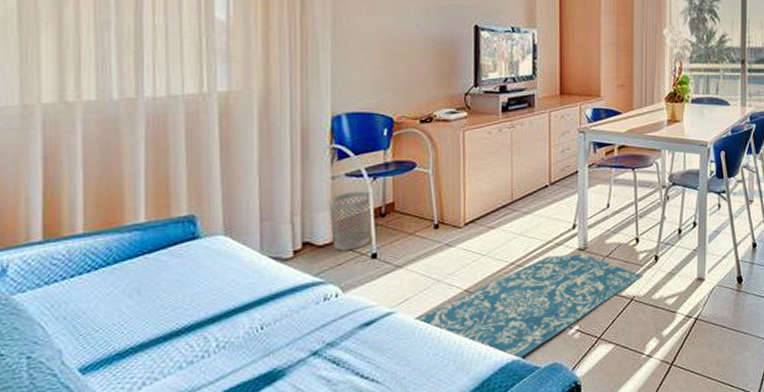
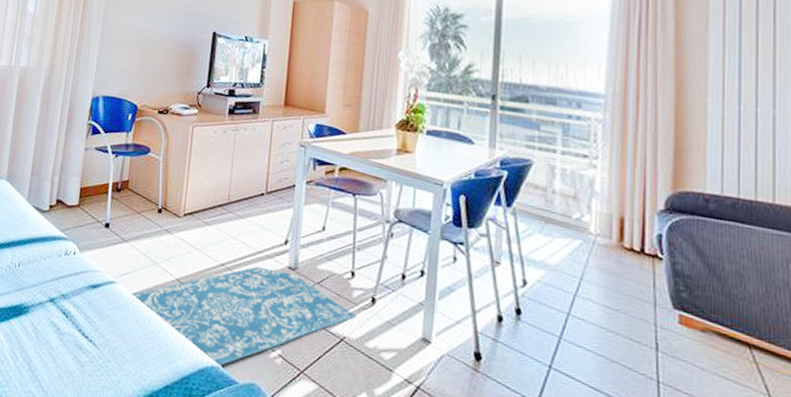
wastebasket: present [328,191,372,251] -> none [78,163,113,216]

